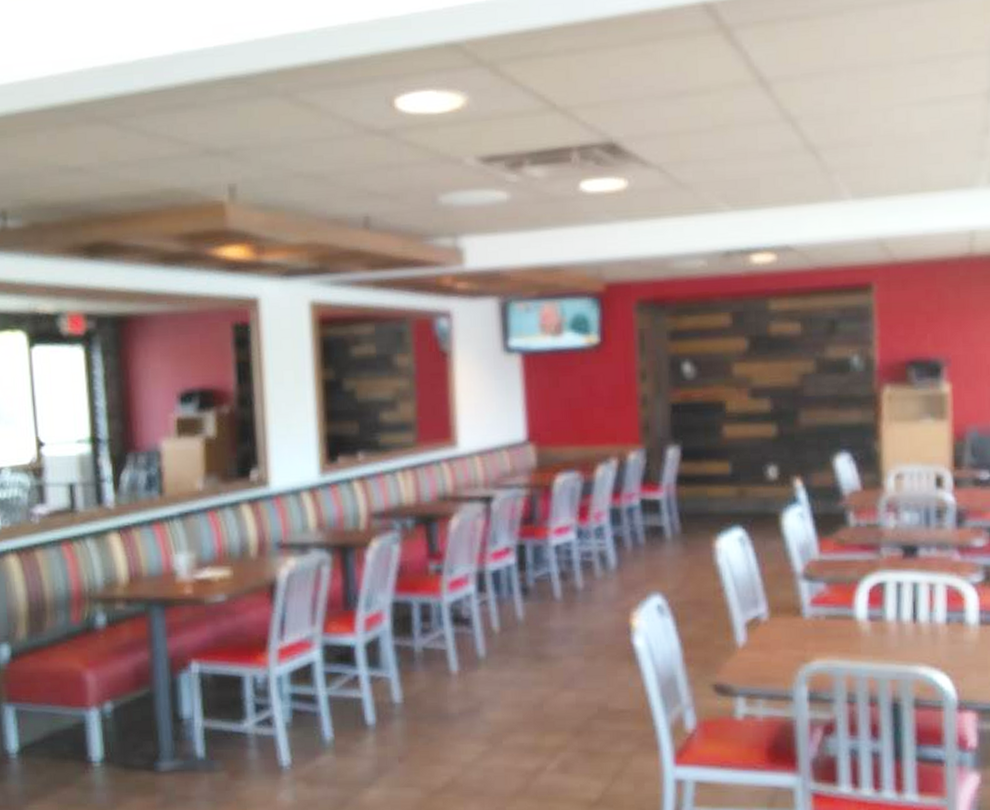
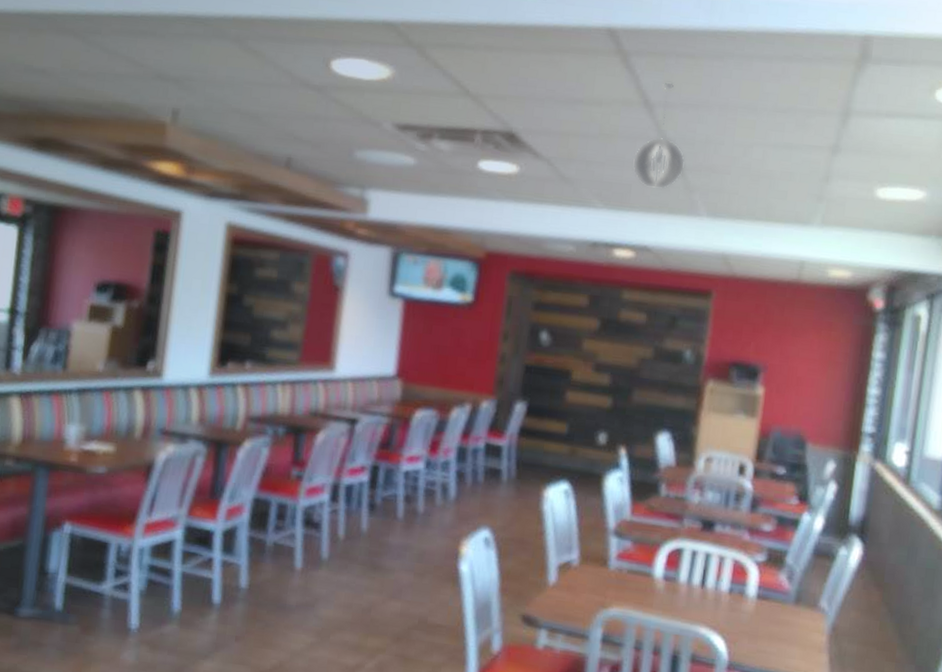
pendant light: none [755,52,818,179] -> present [632,82,685,190]

